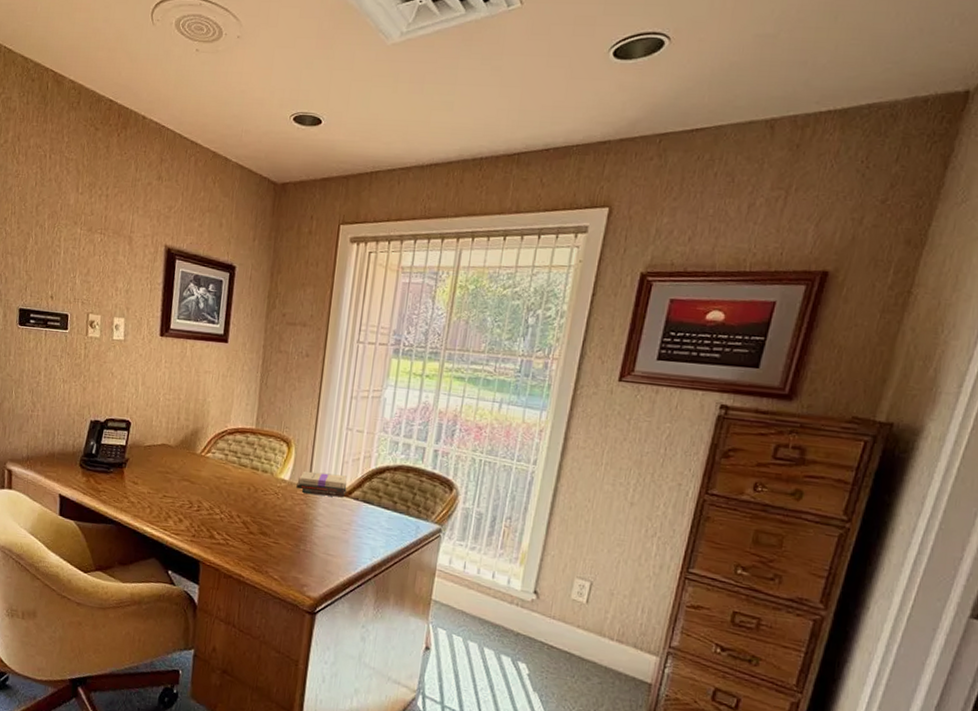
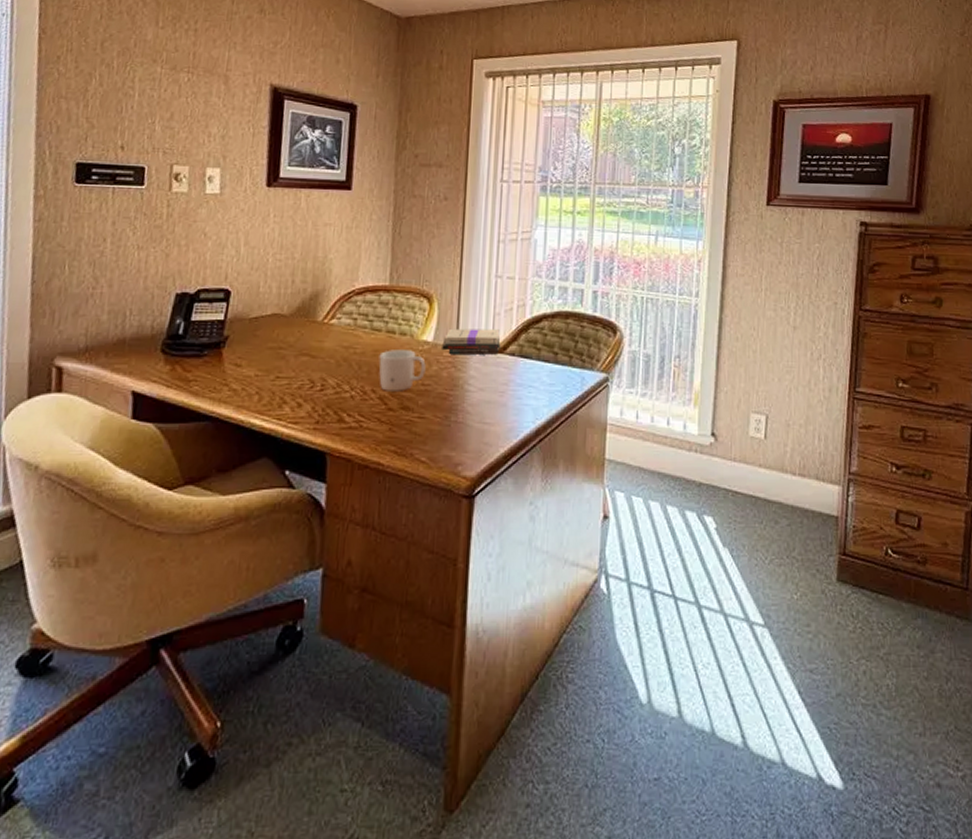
mug: none [243,483,282,519] -> present [378,350,426,391]

